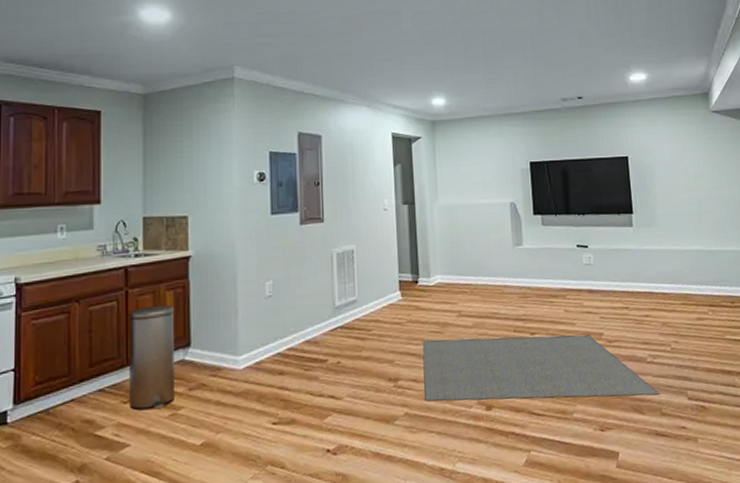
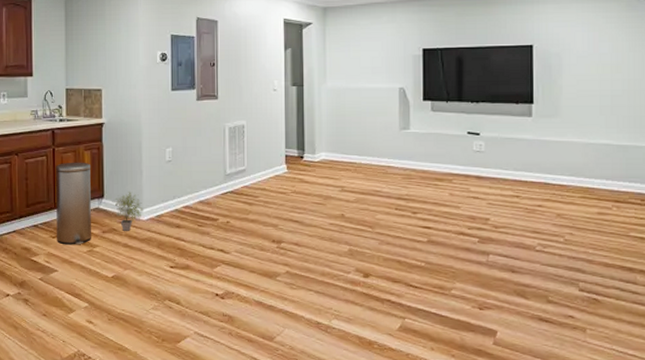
potted plant: none [205,336,240,385] -> present [115,192,144,231]
area rug: present [422,335,660,402] -> none [305,210,548,283]

